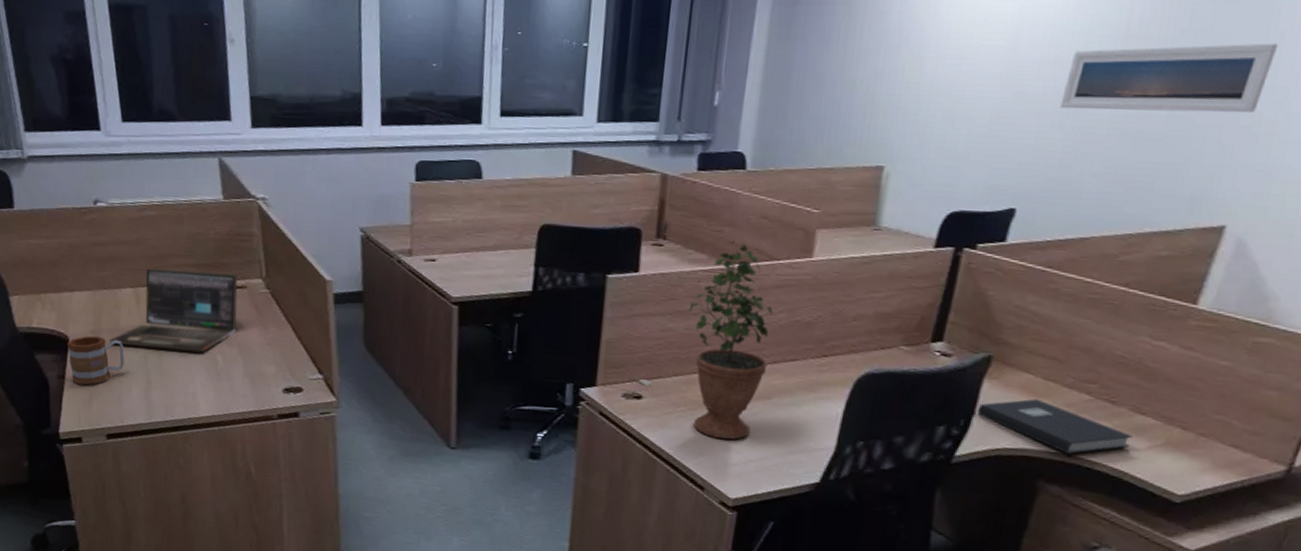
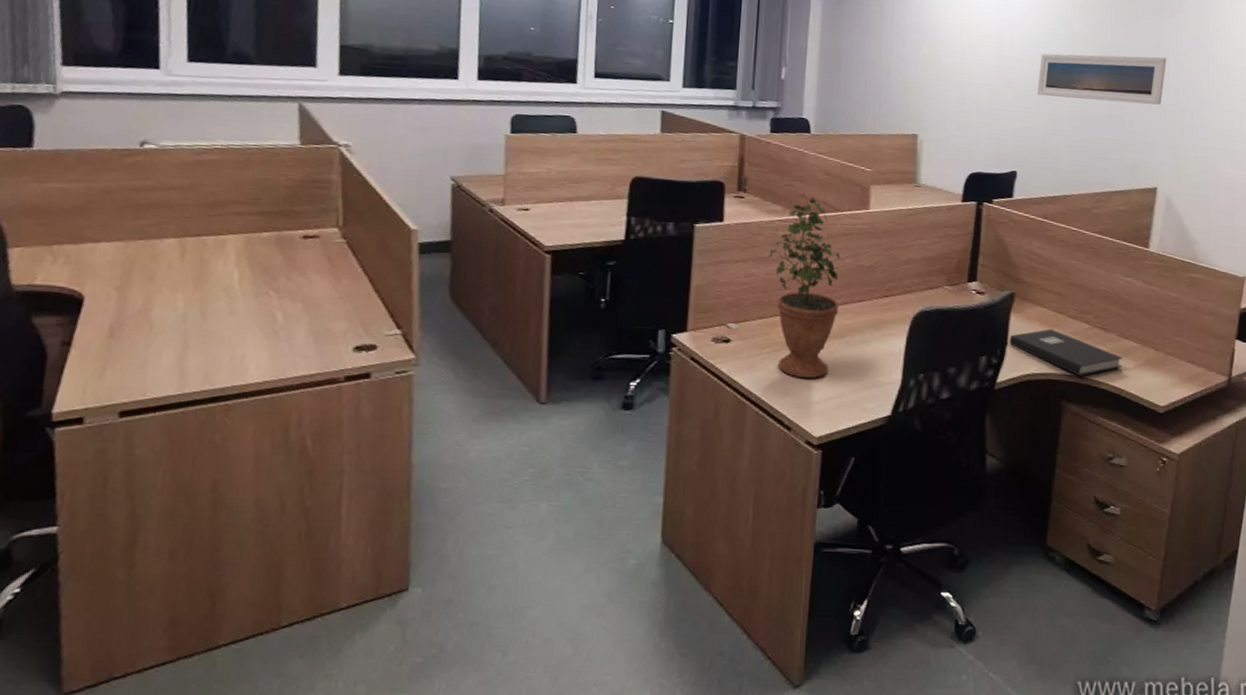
mug: present [67,335,125,385] -> none [80,293,158,353]
laptop: present [109,268,238,353] -> none [139,216,310,310]

